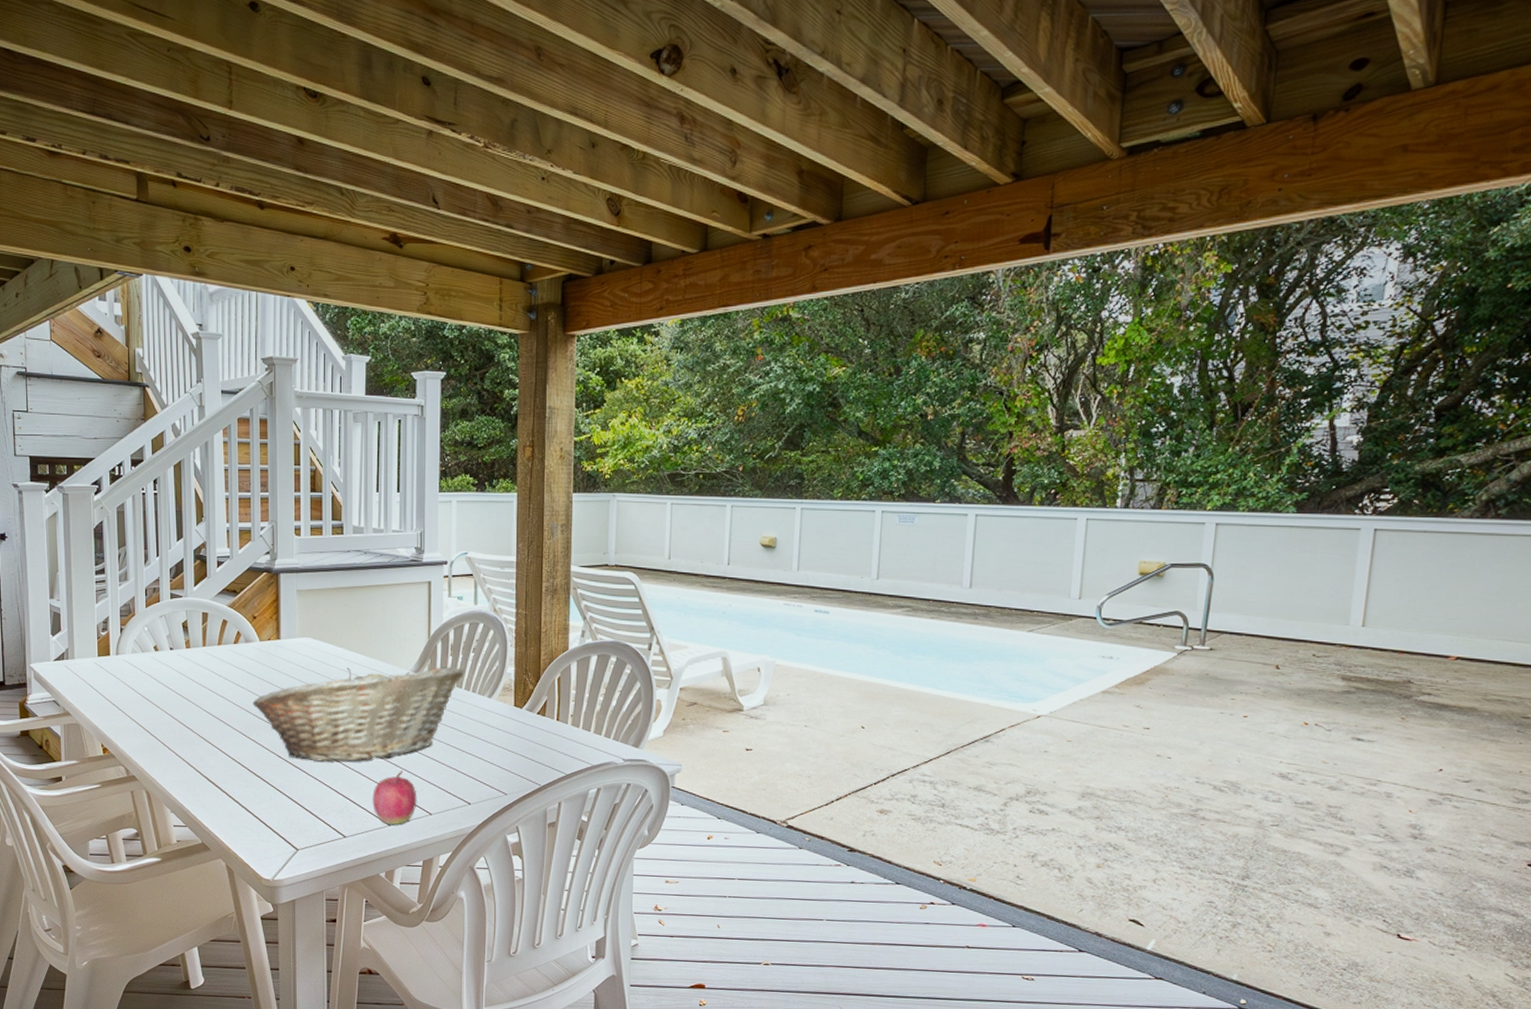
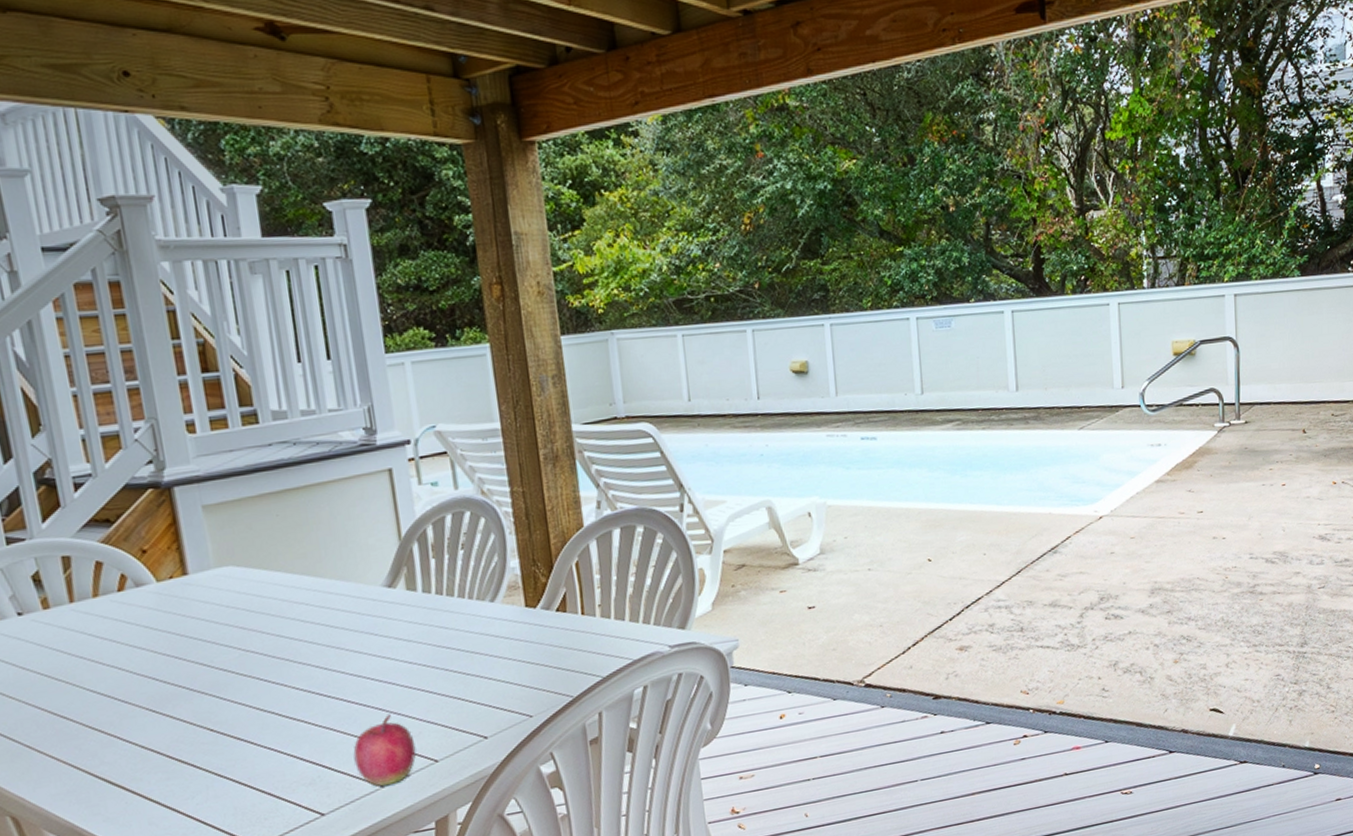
fruit basket: present [252,666,464,762] -> none [159,571,454,729]

